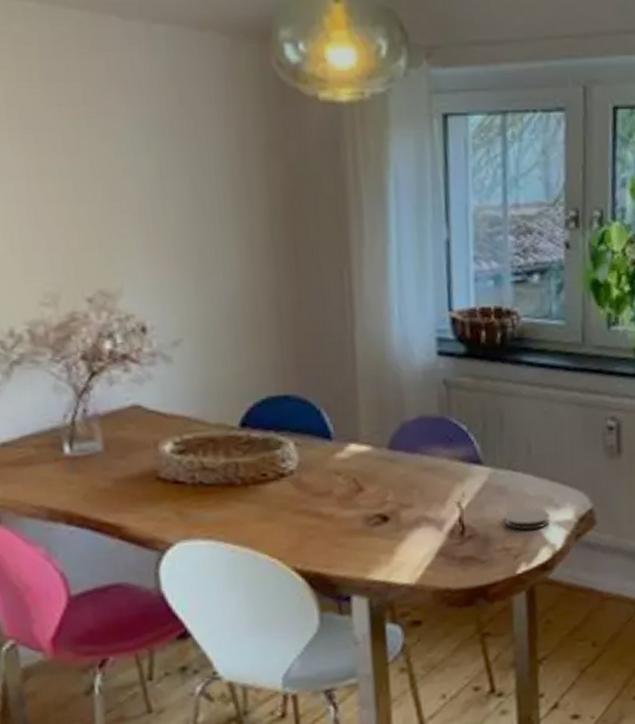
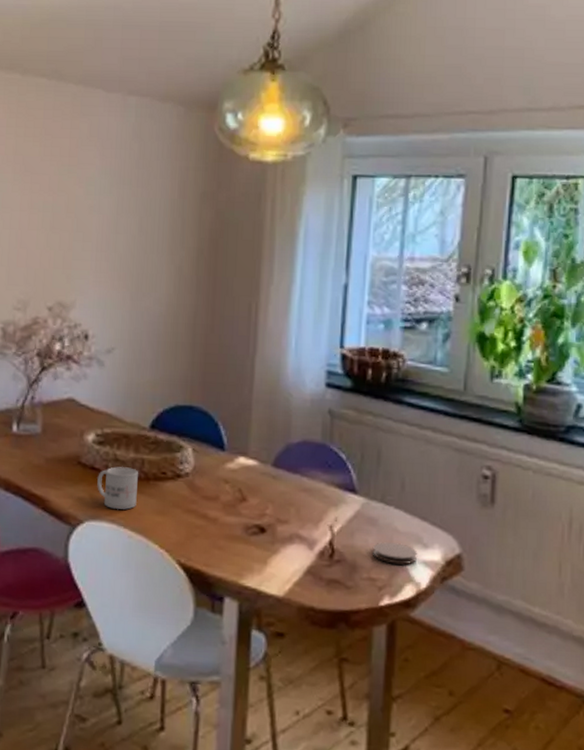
mug: none [183,474,236,524] -> present [97,466,138,510]

